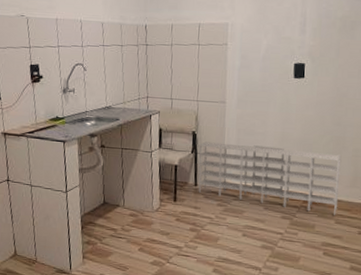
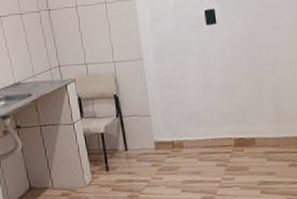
shelving unit: present [198,141,341,215] -> none [123,93,267,157]

